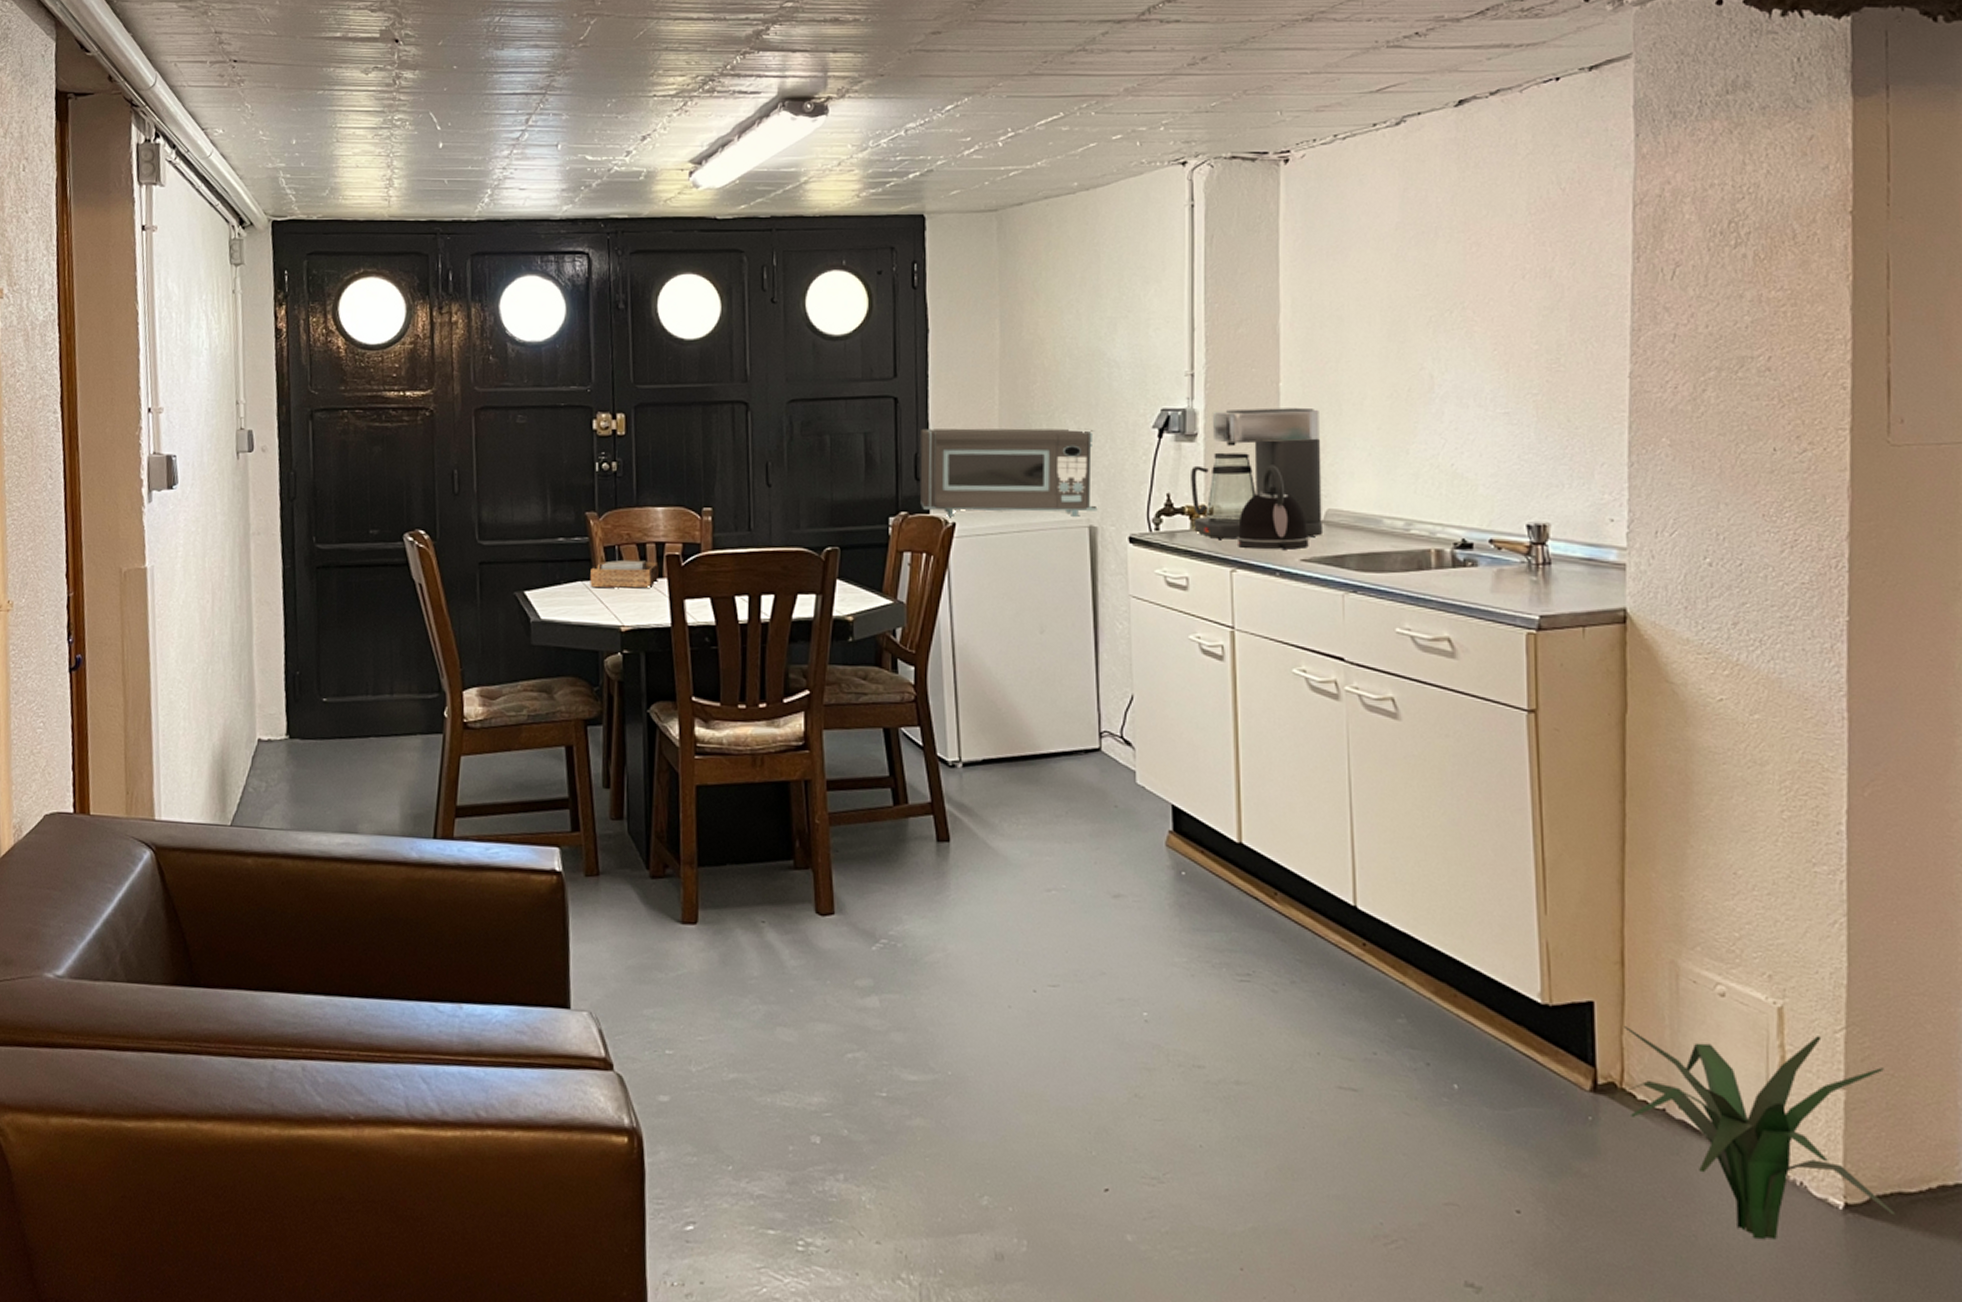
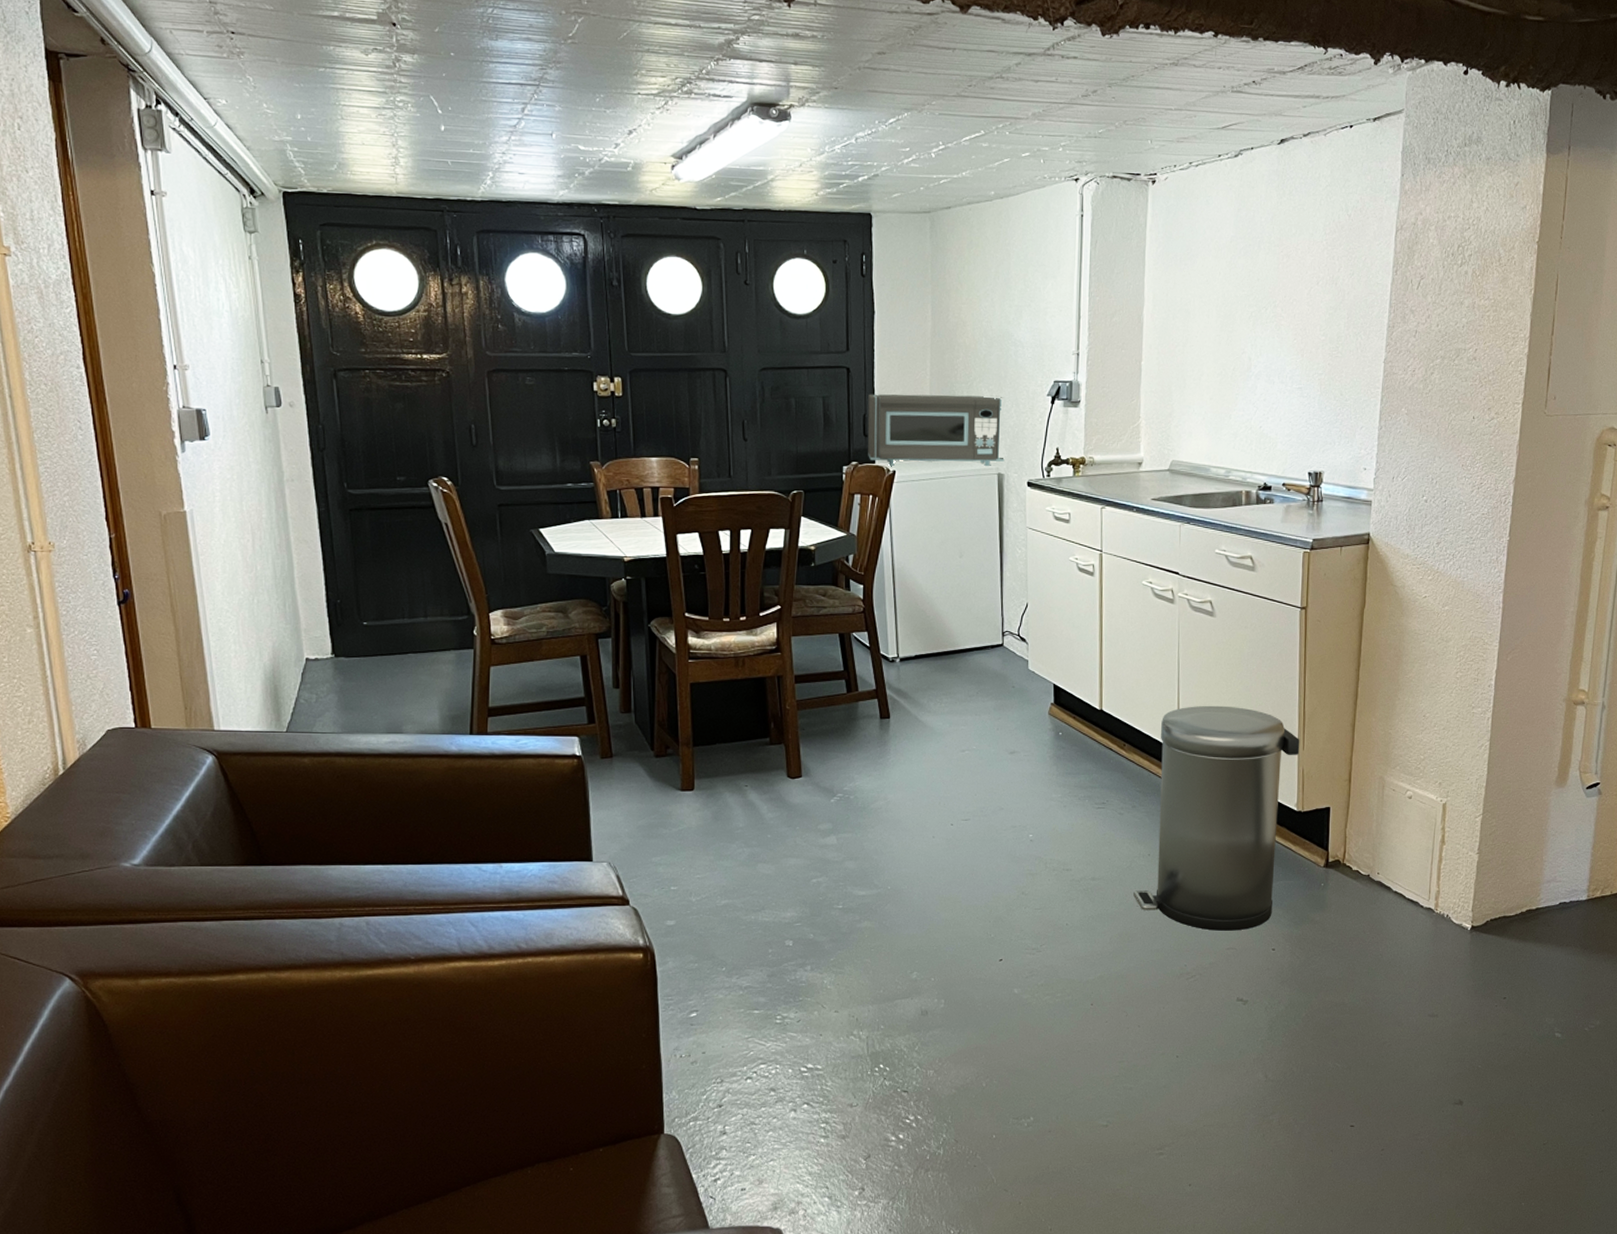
napkin holder: present [590,559,659,589] -> none [596,501,655,526]
coffee maker: present [1191,408,1324,539] -> none [1074,381,1170,483]
kettle: present [1236,464,1310,550] -> none [1106,426,1159,492]
pedal bin: none [1298,843,1540,1178] -> present [1133,705,1300,931]
plant: present [1612,1026,1896,1240] -> none [1337,821,1502,953]

